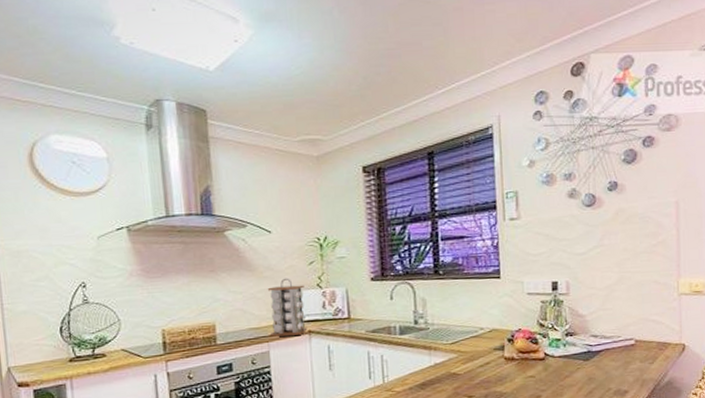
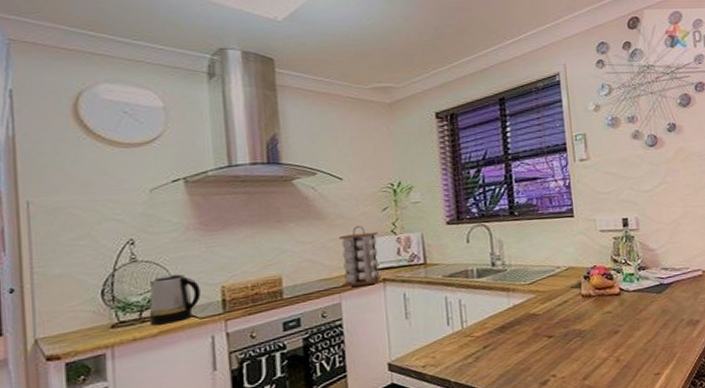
kettle: none [100,316,144,362] -> present [149,274,201,326]

